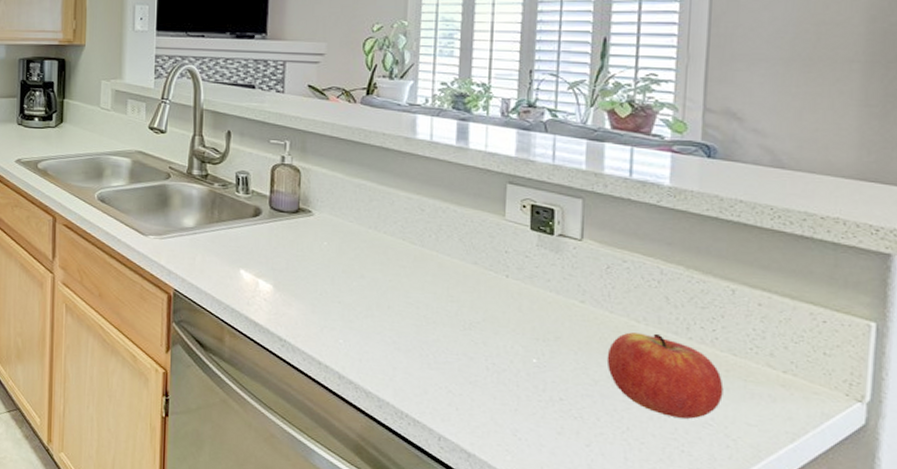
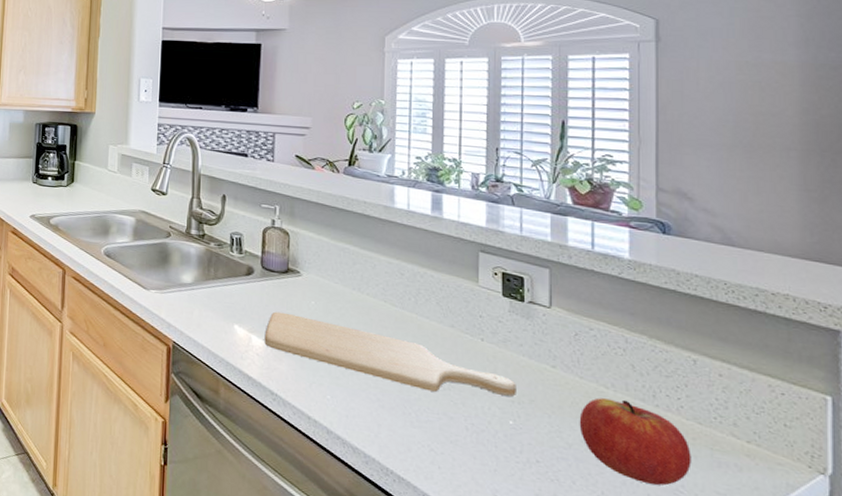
chopping board: none [272,254,542,334] -> present [264,311,516,397]

